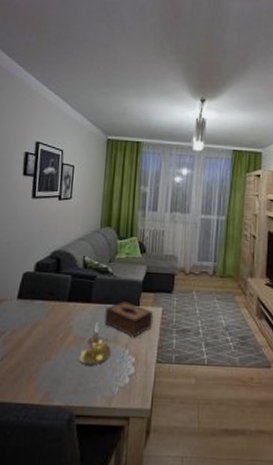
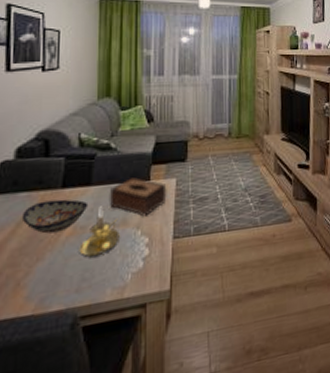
decorative bowl: none [36,310,88,339] -> present [21,199,89,234]

